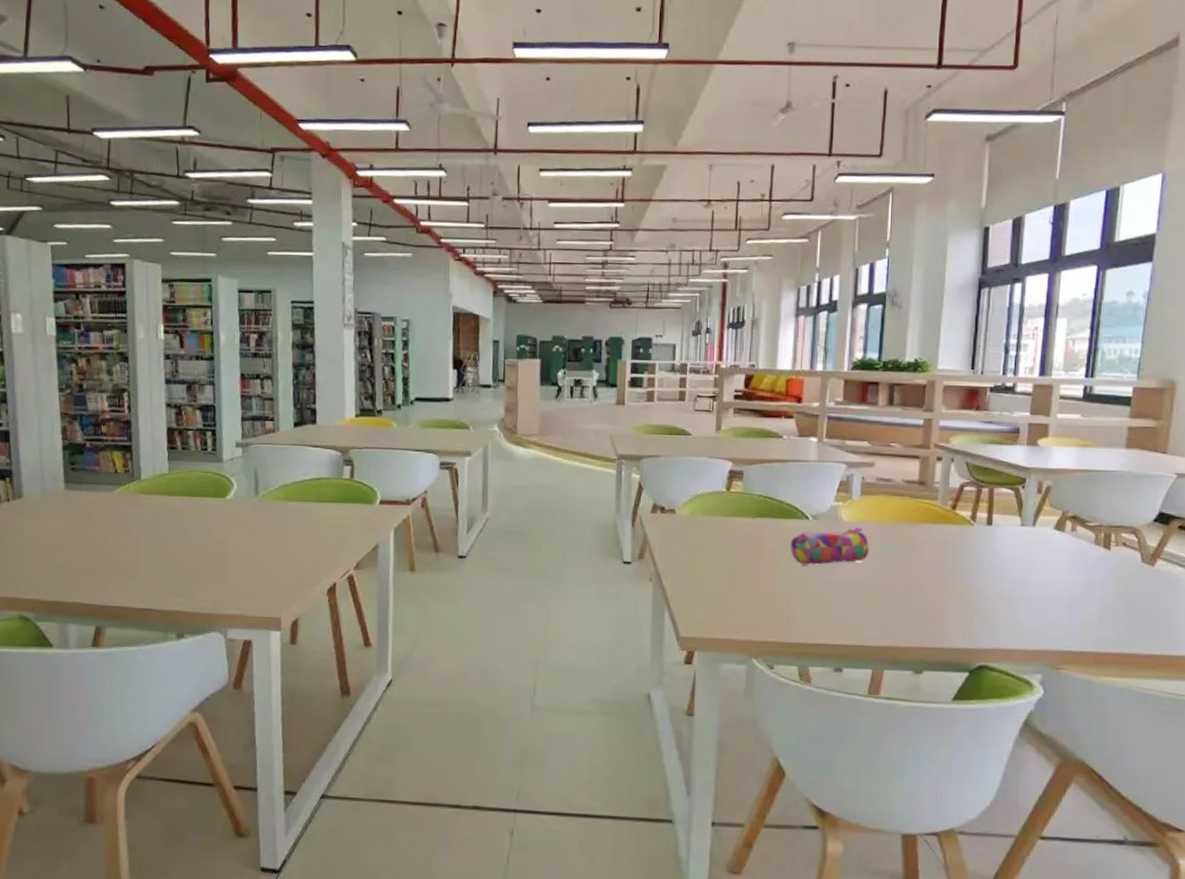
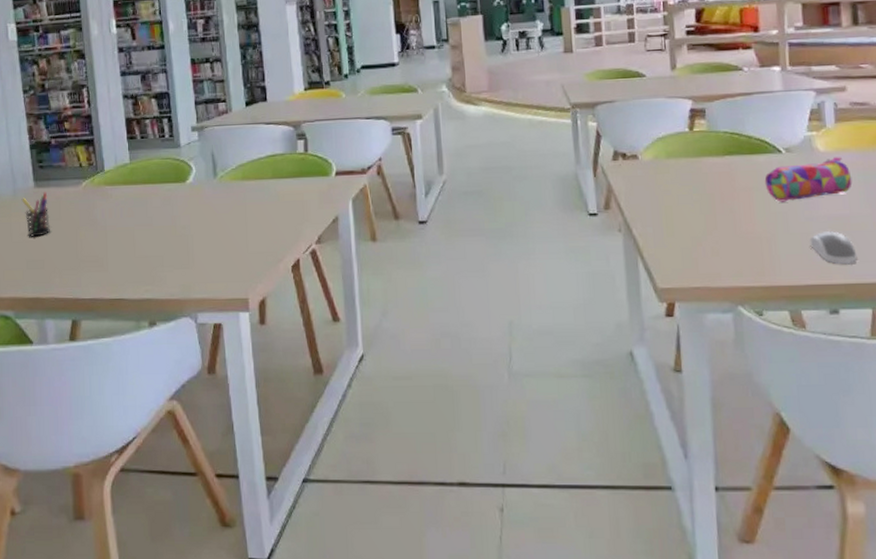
pen holder: none [49,495,79,540] -> present [21,192,50,237]
computer mouse: none [824,596,865,628] -> present [809,231,858,265]

